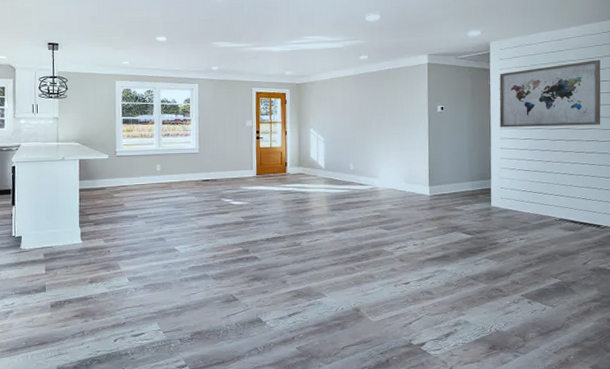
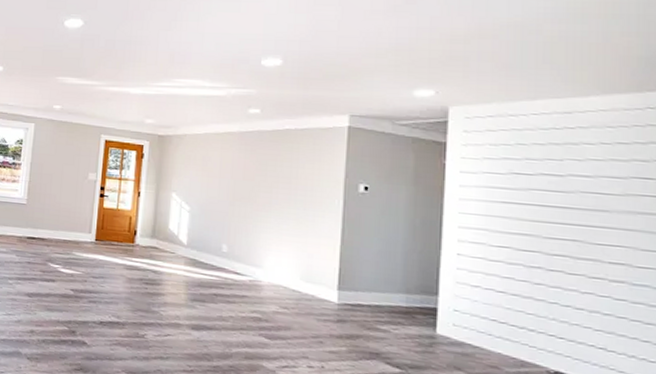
wall art: present [499,59,601,128] -> none [458,146,642,243]

